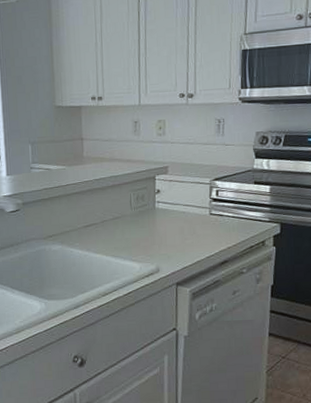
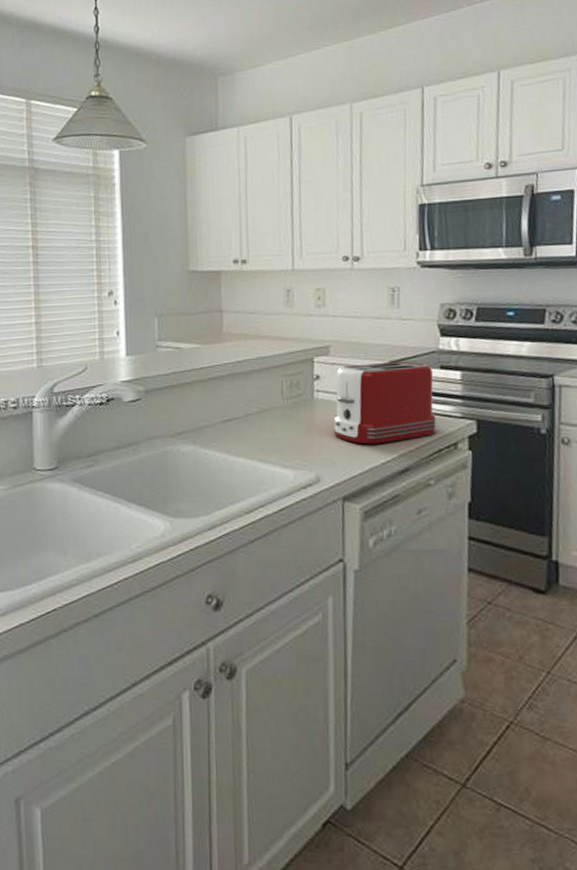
toaster: none [170,178,250,243] -> present [333,361,437,445]

